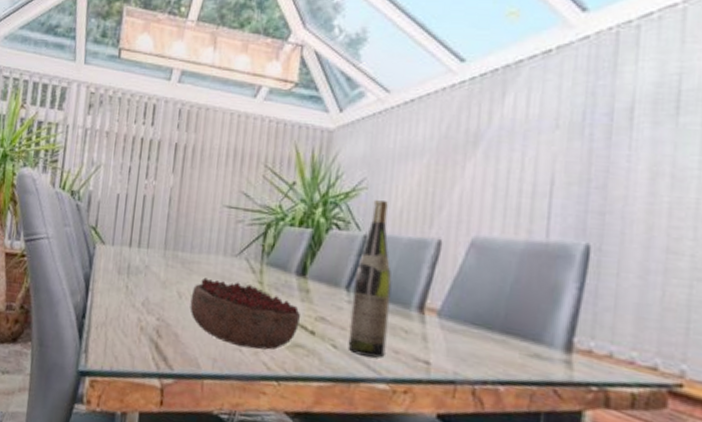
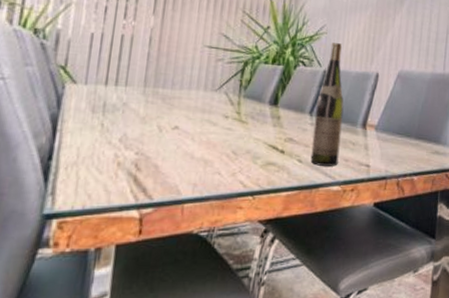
decorative bowl: present [190,277,301,350] -> none [170,111,273,171]

